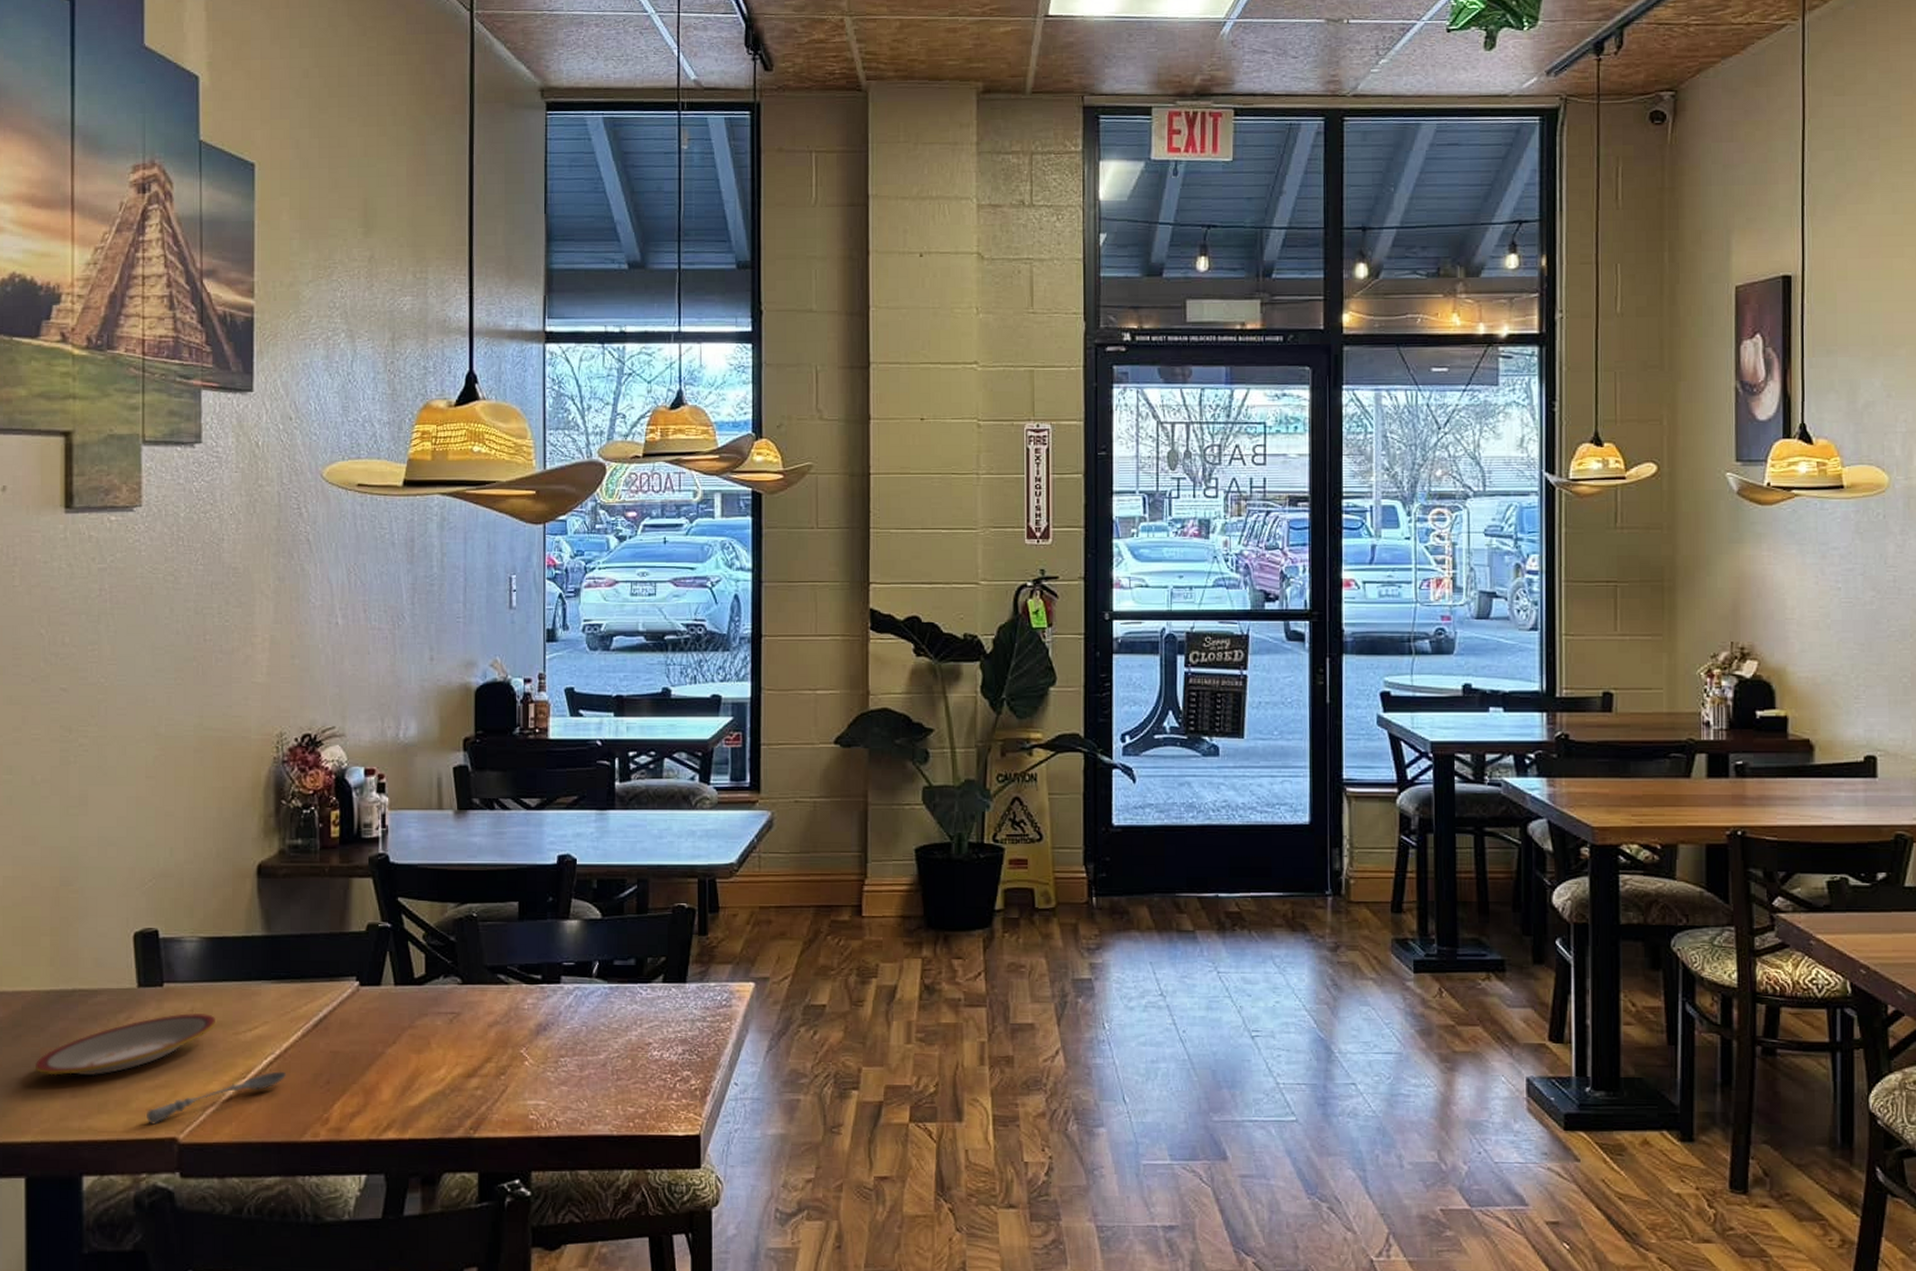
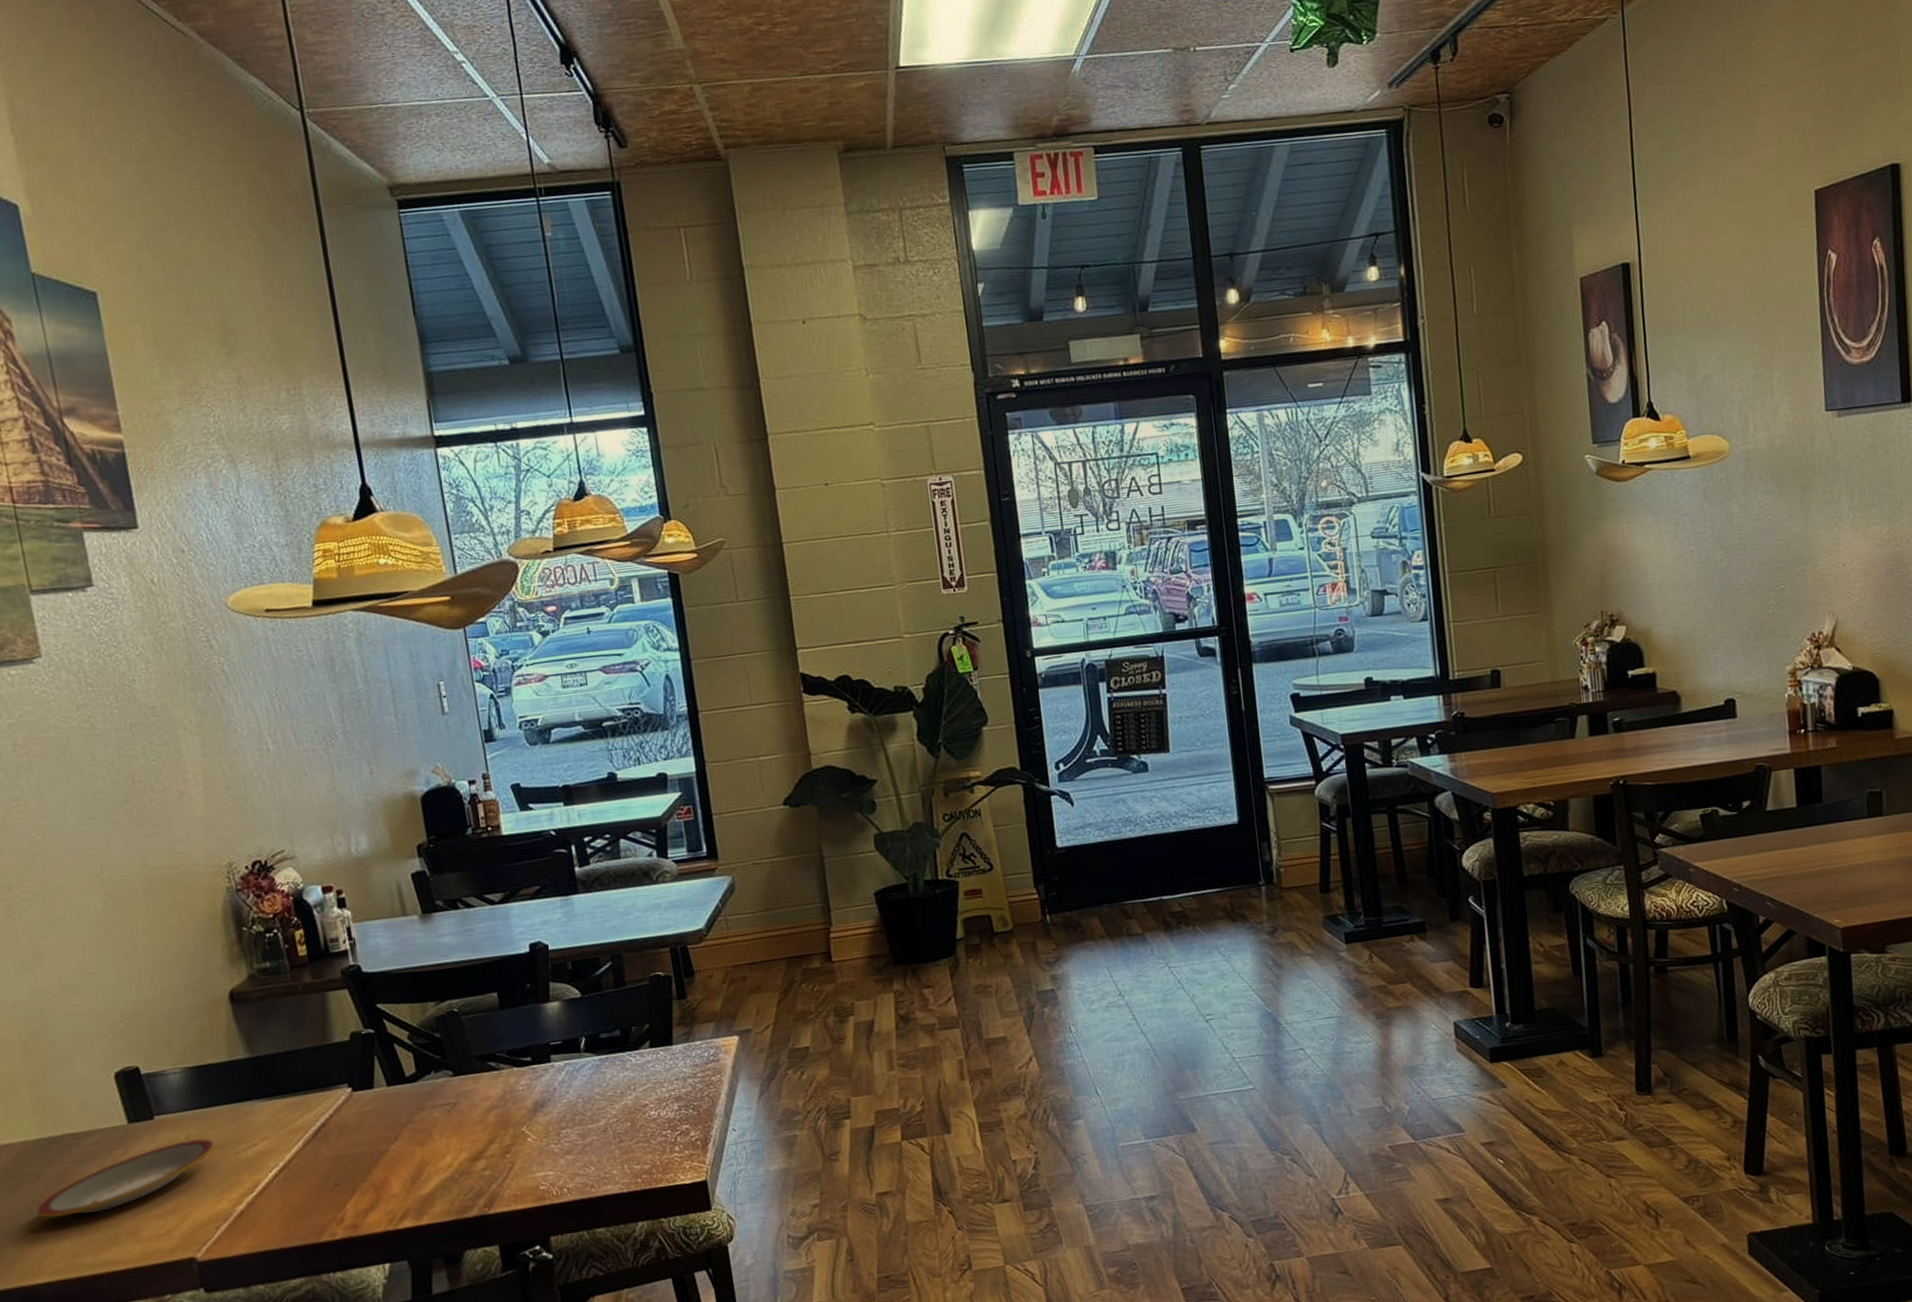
soupspoon: present [147,1071,287,1125] -> none [160,1181,295,1249]

